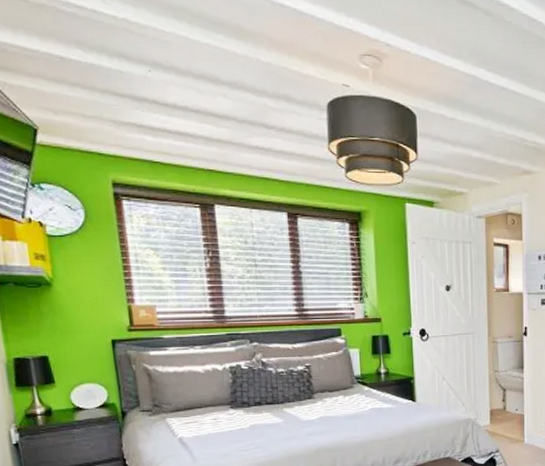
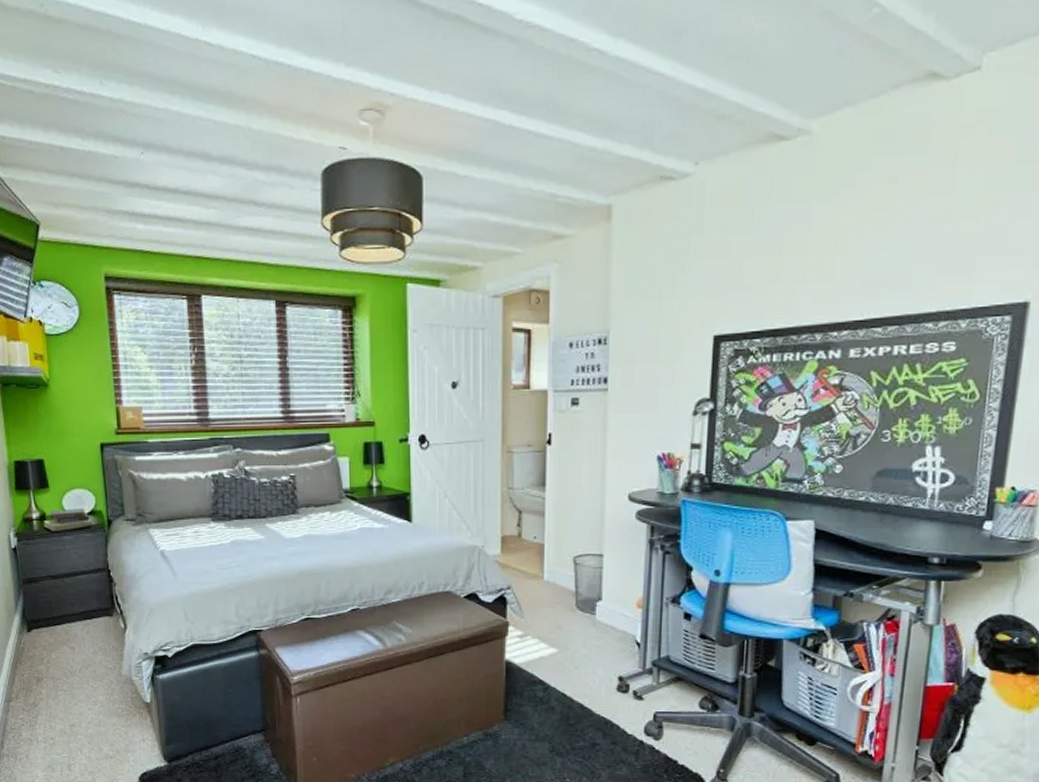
books: none [49,402,105,425] -> present [43,509,93,531]

